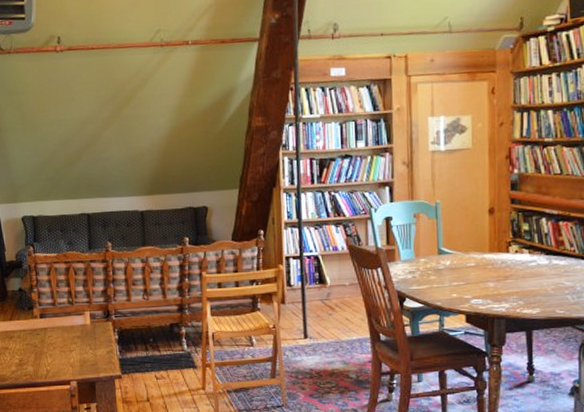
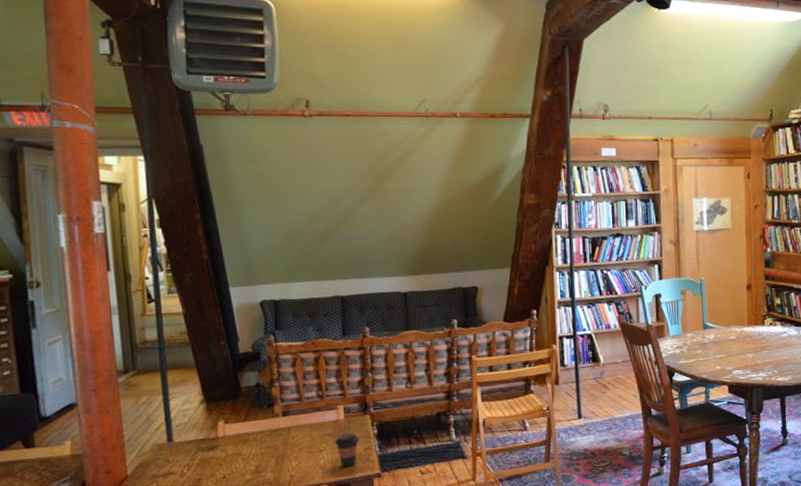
coffee cup: none [82,337,102,367] -> present [335,433,359,467]

